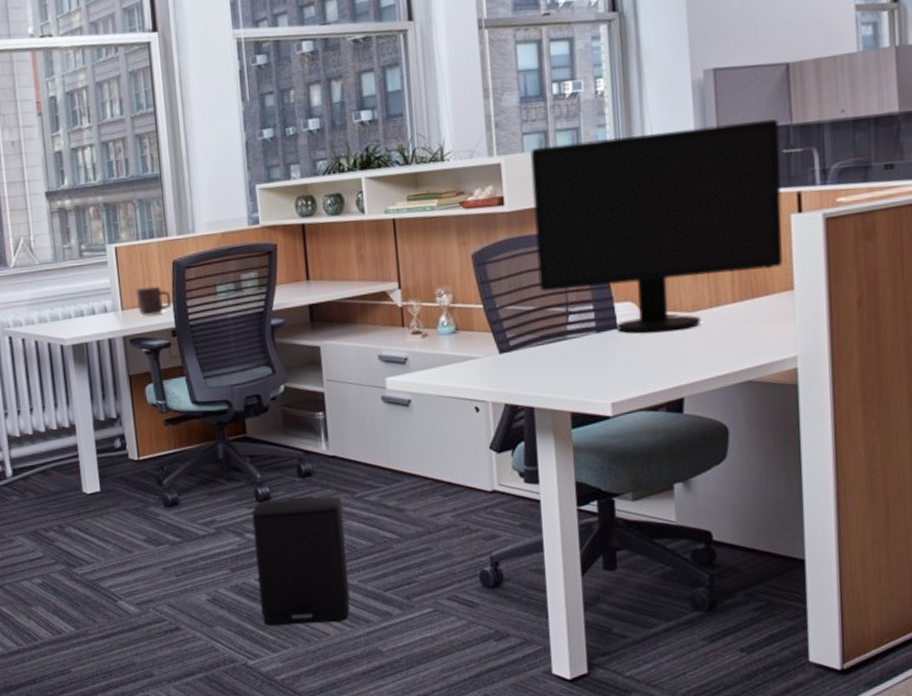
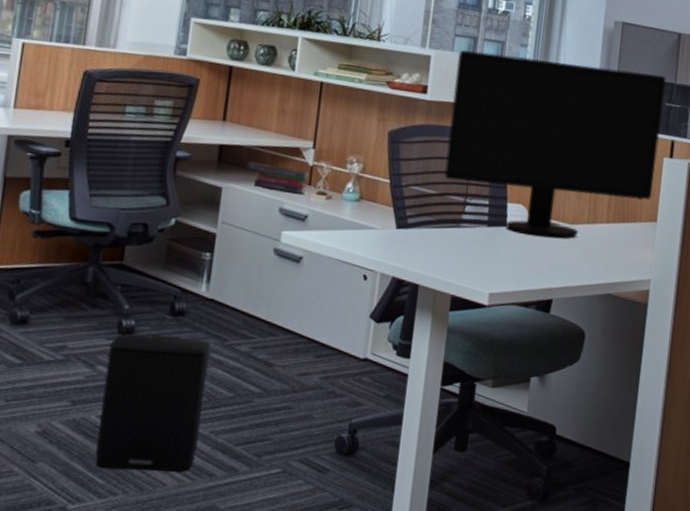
mug: present [135,286,172,317] -> none [32,89,74,121]
books: none [338,312,401,340] -> present [246,161,310,194]

